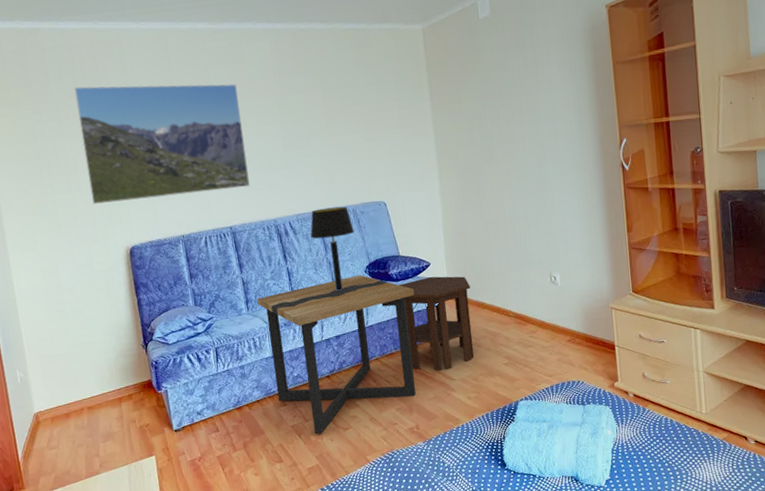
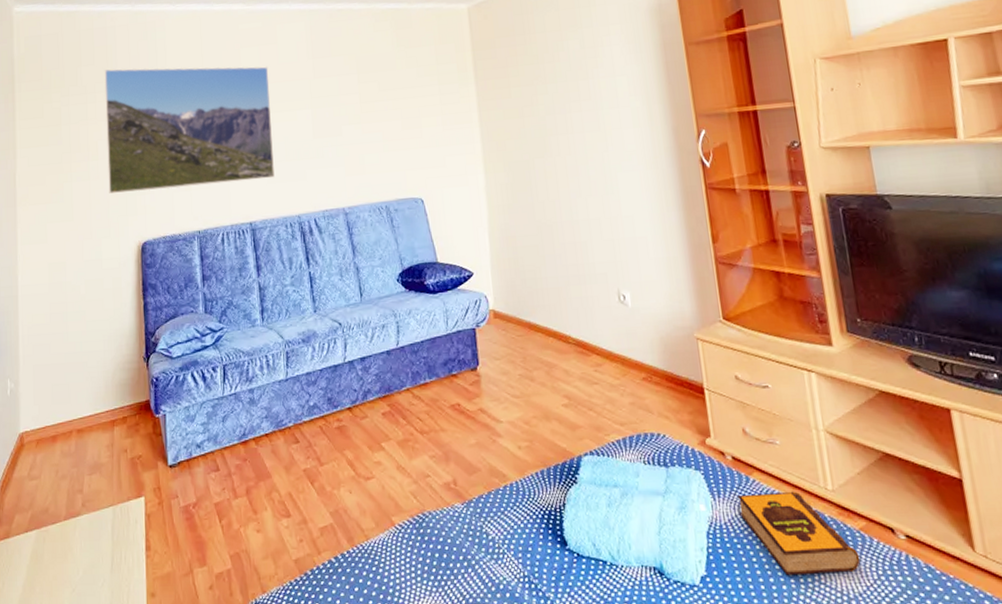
side table: present [257,275,416,434] -> none [273,284,455,483]
table lamp: present [310,206,355,291] -> none [337,202,387,302]
side table: present [399,276,475,371] -> none [436,289,526,409]
hardback book: none [635,416,722,475] -> present [737,491,861,576]

